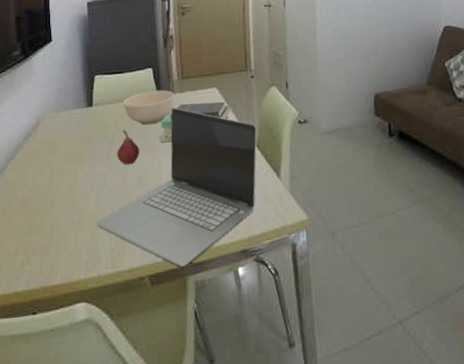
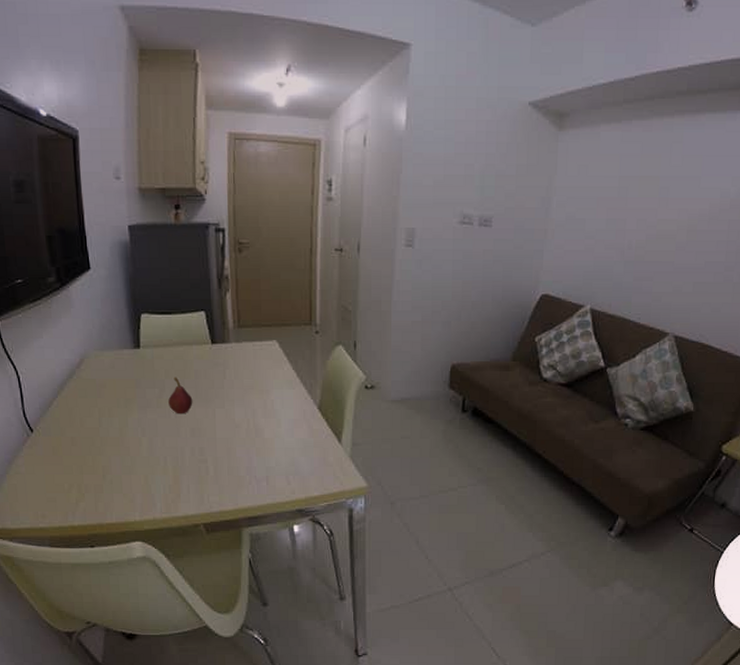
laptop: present [96,107,257,269] -> none [149,358,319,521]
bowl: present [123,90,175,125] -> none [173,337,230,374]
books: present [159,101,231,142] -> none [213,355,291,394]

